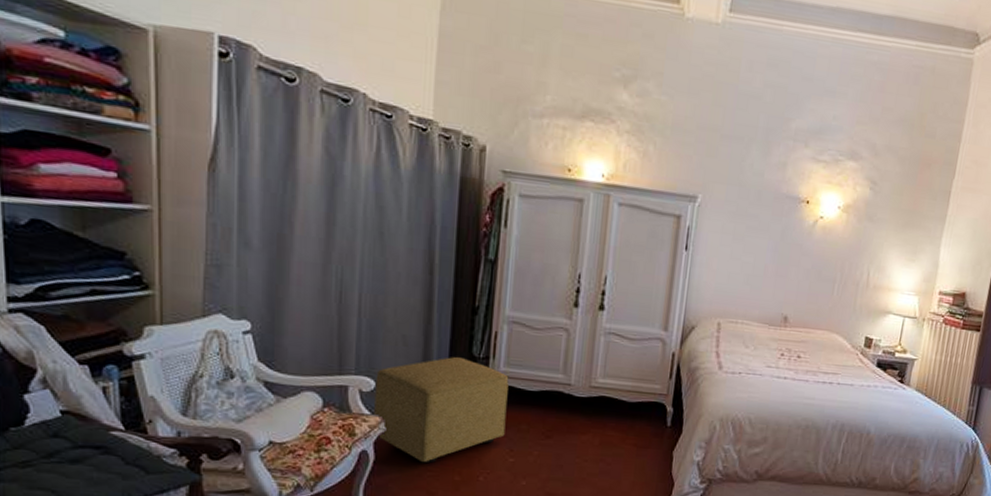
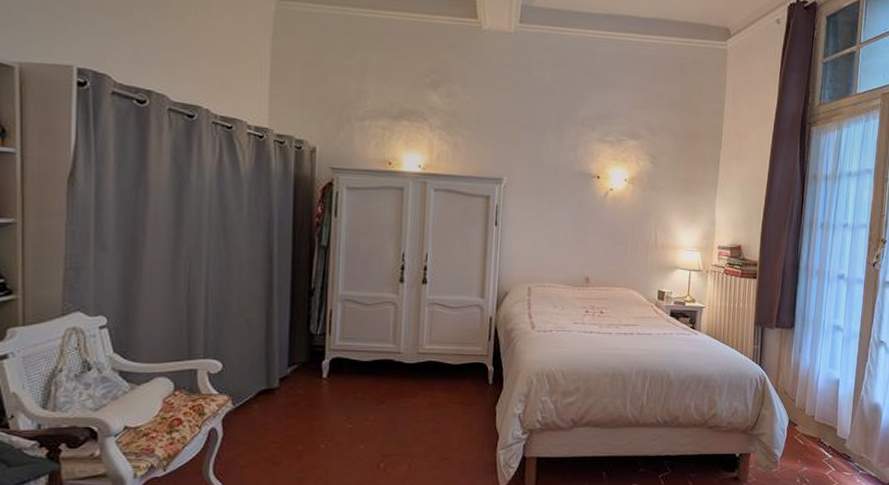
ottoman: present [374,356,509,464] -> none [222,334,344,436]

